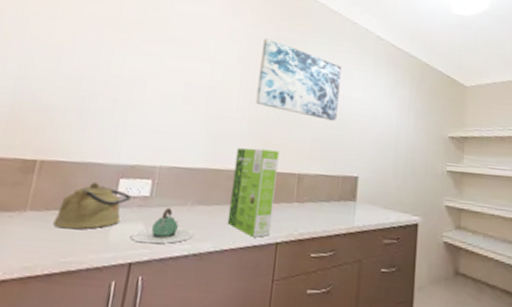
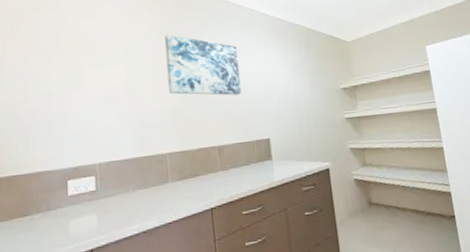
kettle: present [53,181,132,229] -> none [20,187,81,232]
teapot: present [131,207,195,244] -> none [87,196,141,231]
cake mix box: present [227,148,279,238] -> none [161,130,204,208]

